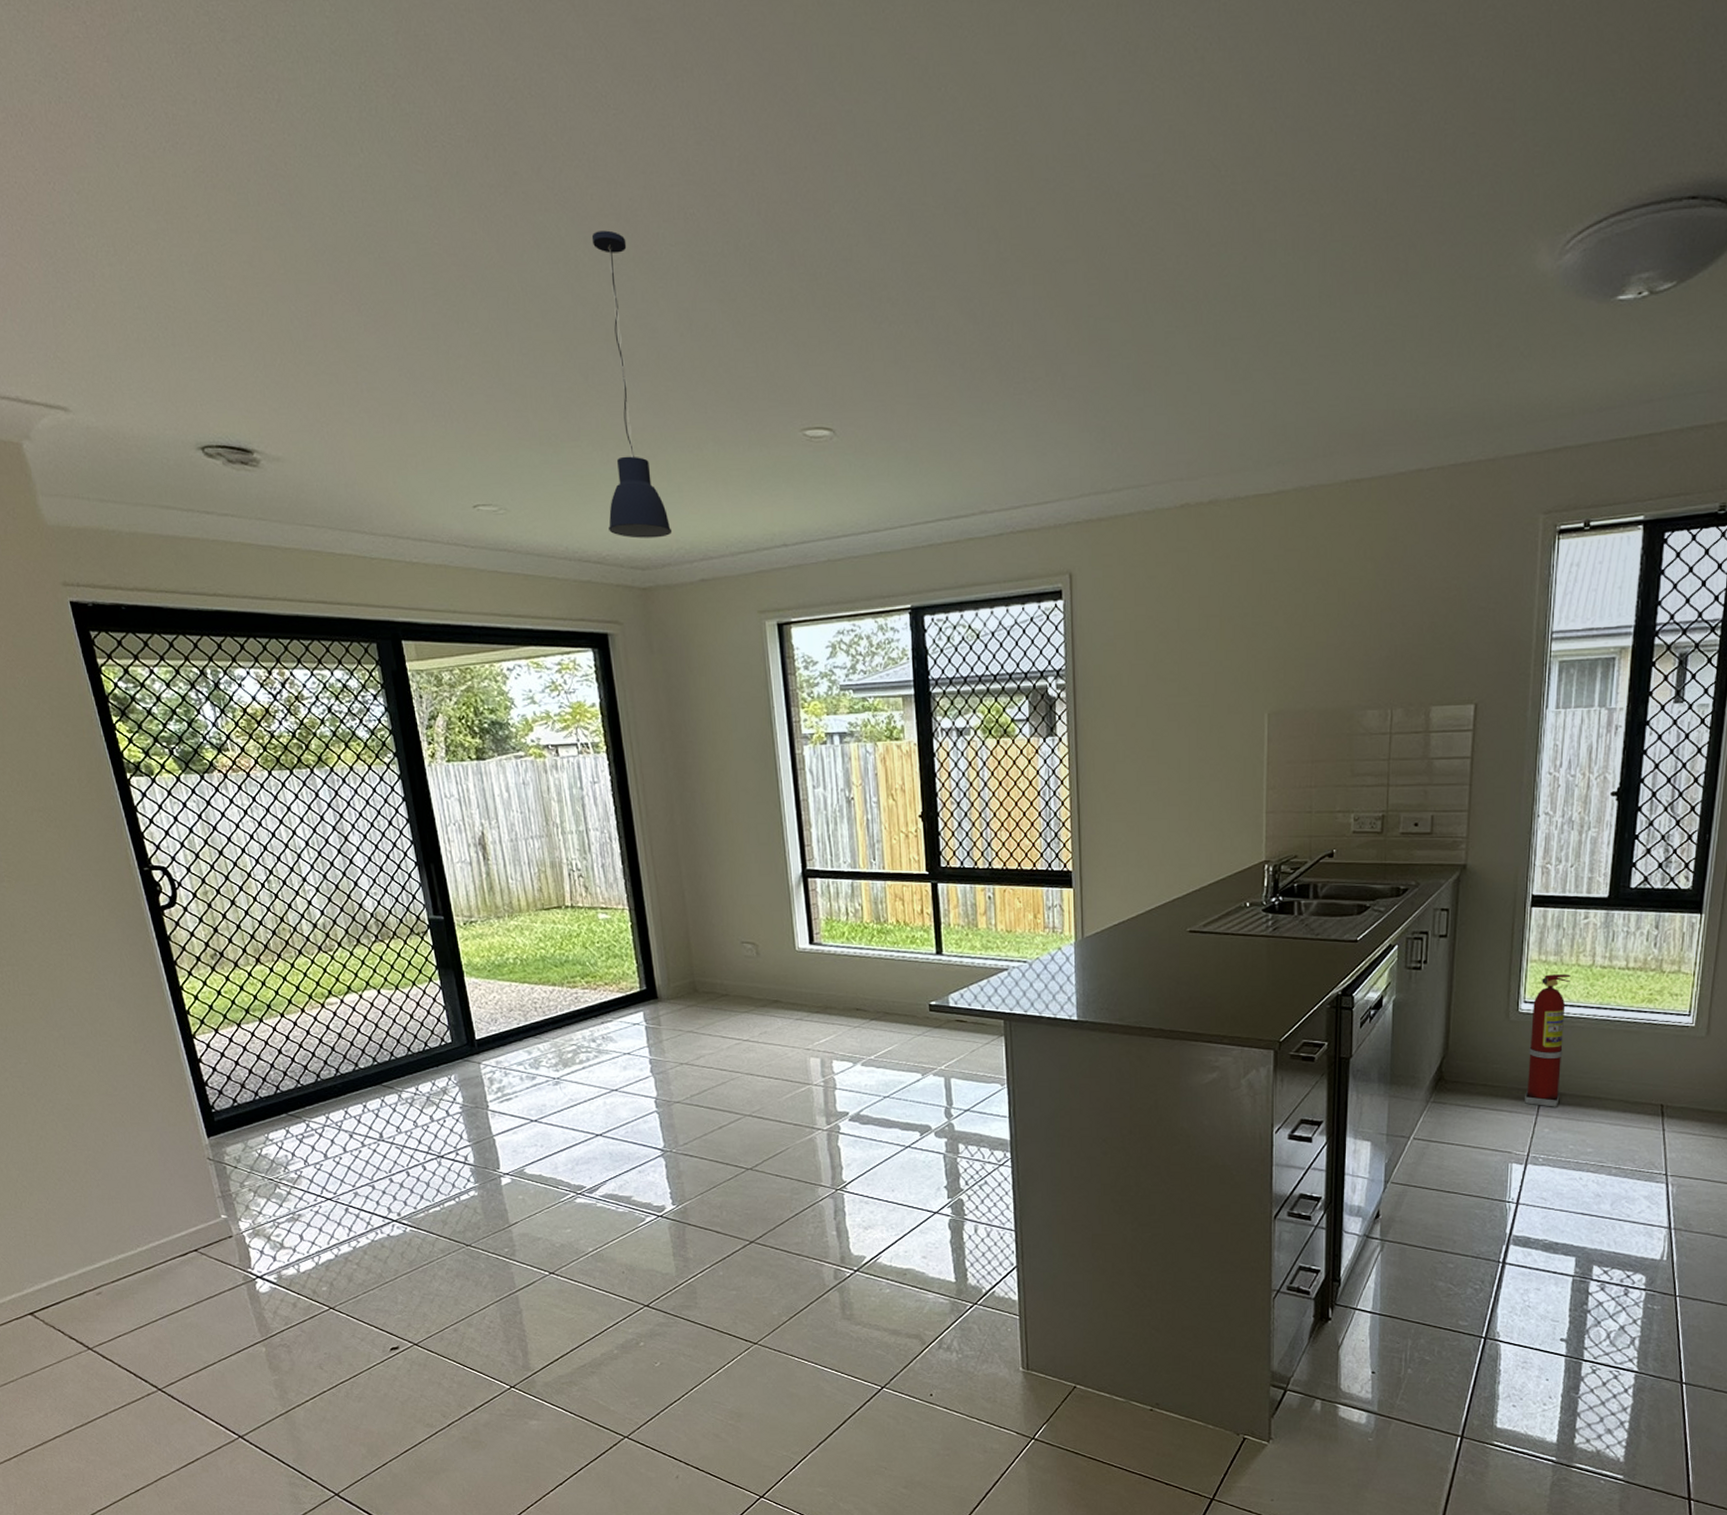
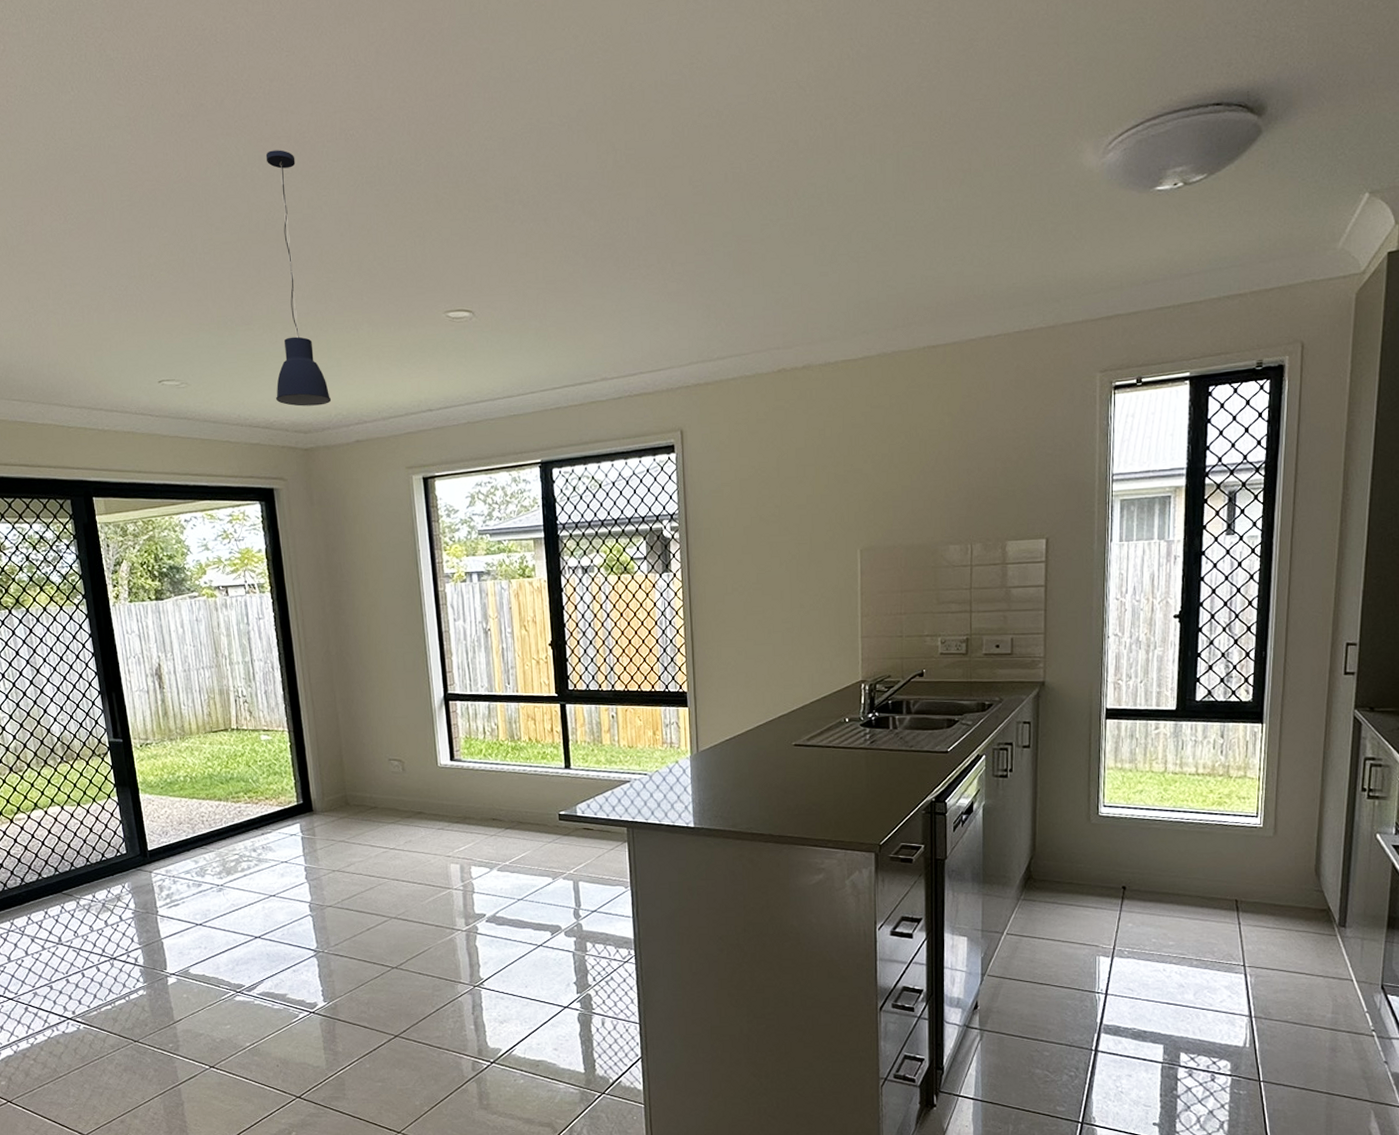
fire extinguisher: present [1525,974,1571,1107] -> none [1108,780,1145,903]

